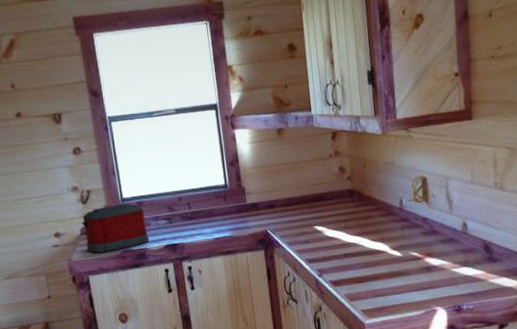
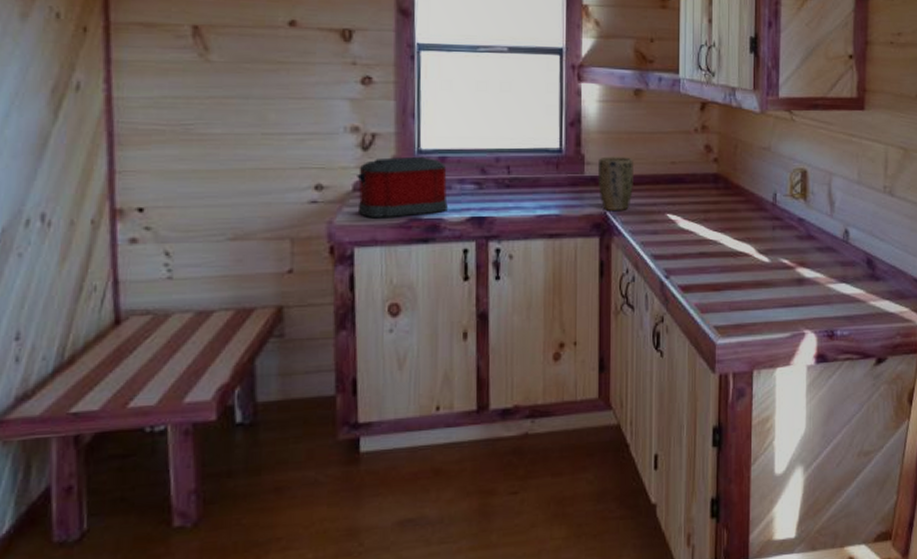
plant pot: none [256,184,286,229] -> present [598,157,634,210]

